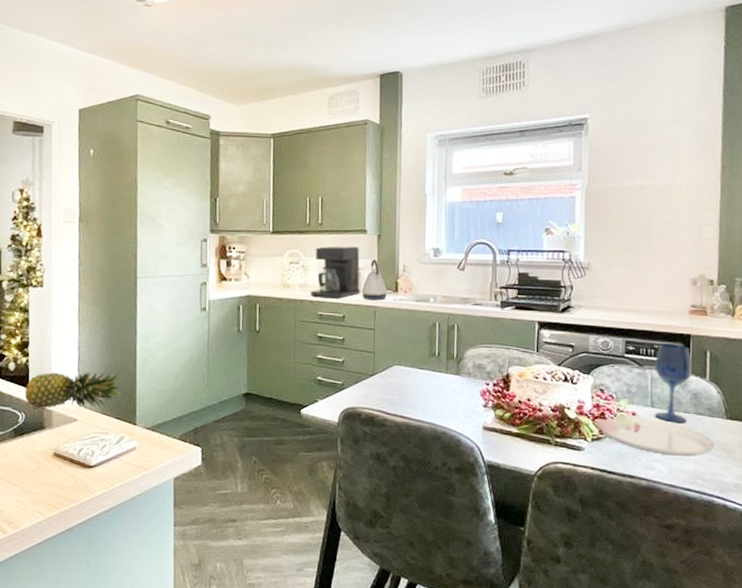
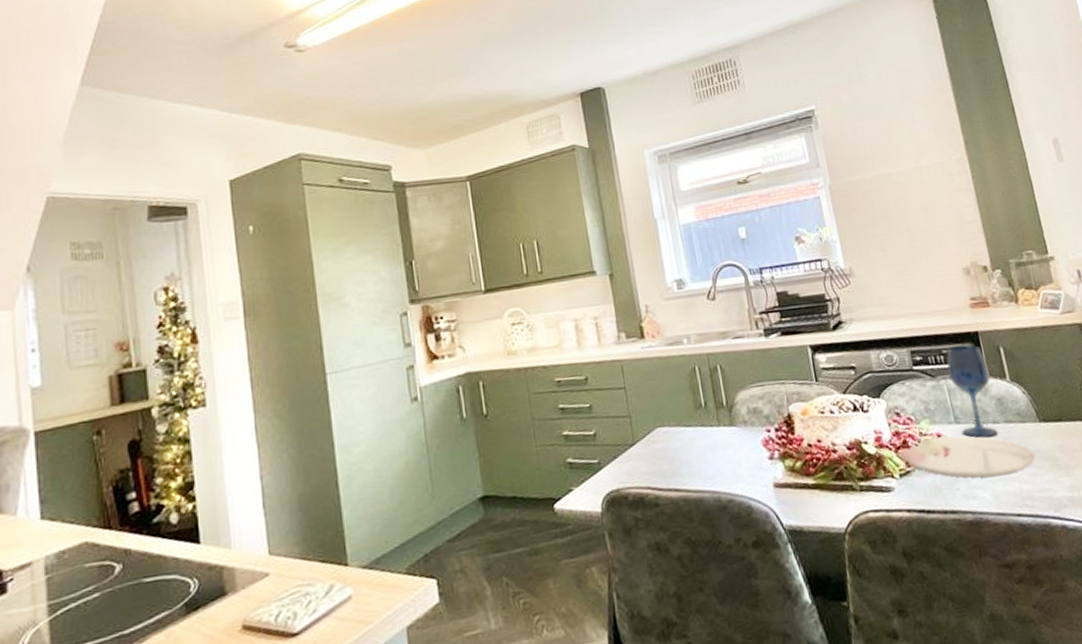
fruit: present [25,371,123,409] -> none [196,498,326,568]
coffee maker: present [310,245,361,299] -> none [539,292,602,361]
kettle: present [361,260,388,301] -> none [601,304,633,354]

